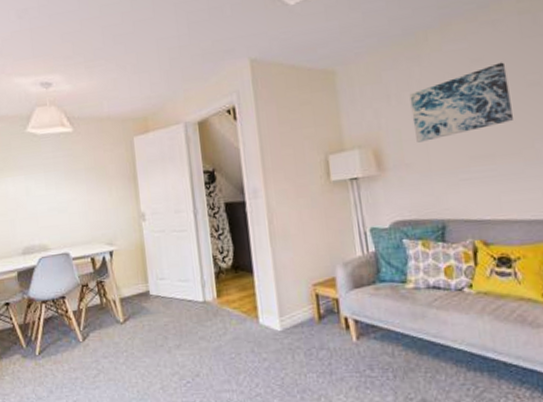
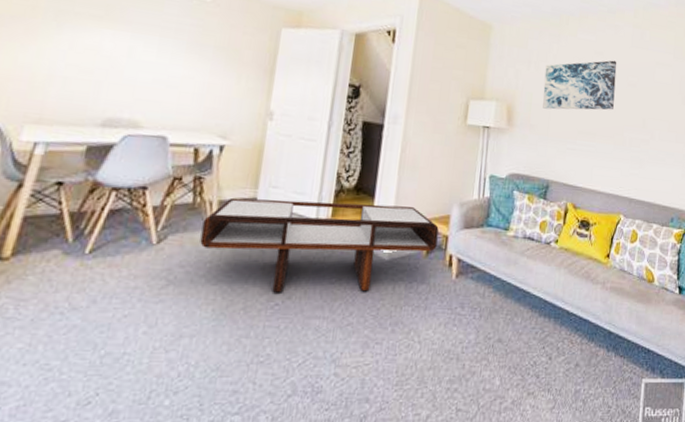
coffee table: none [112,276,328,372] -> present [200,197,439,293]

